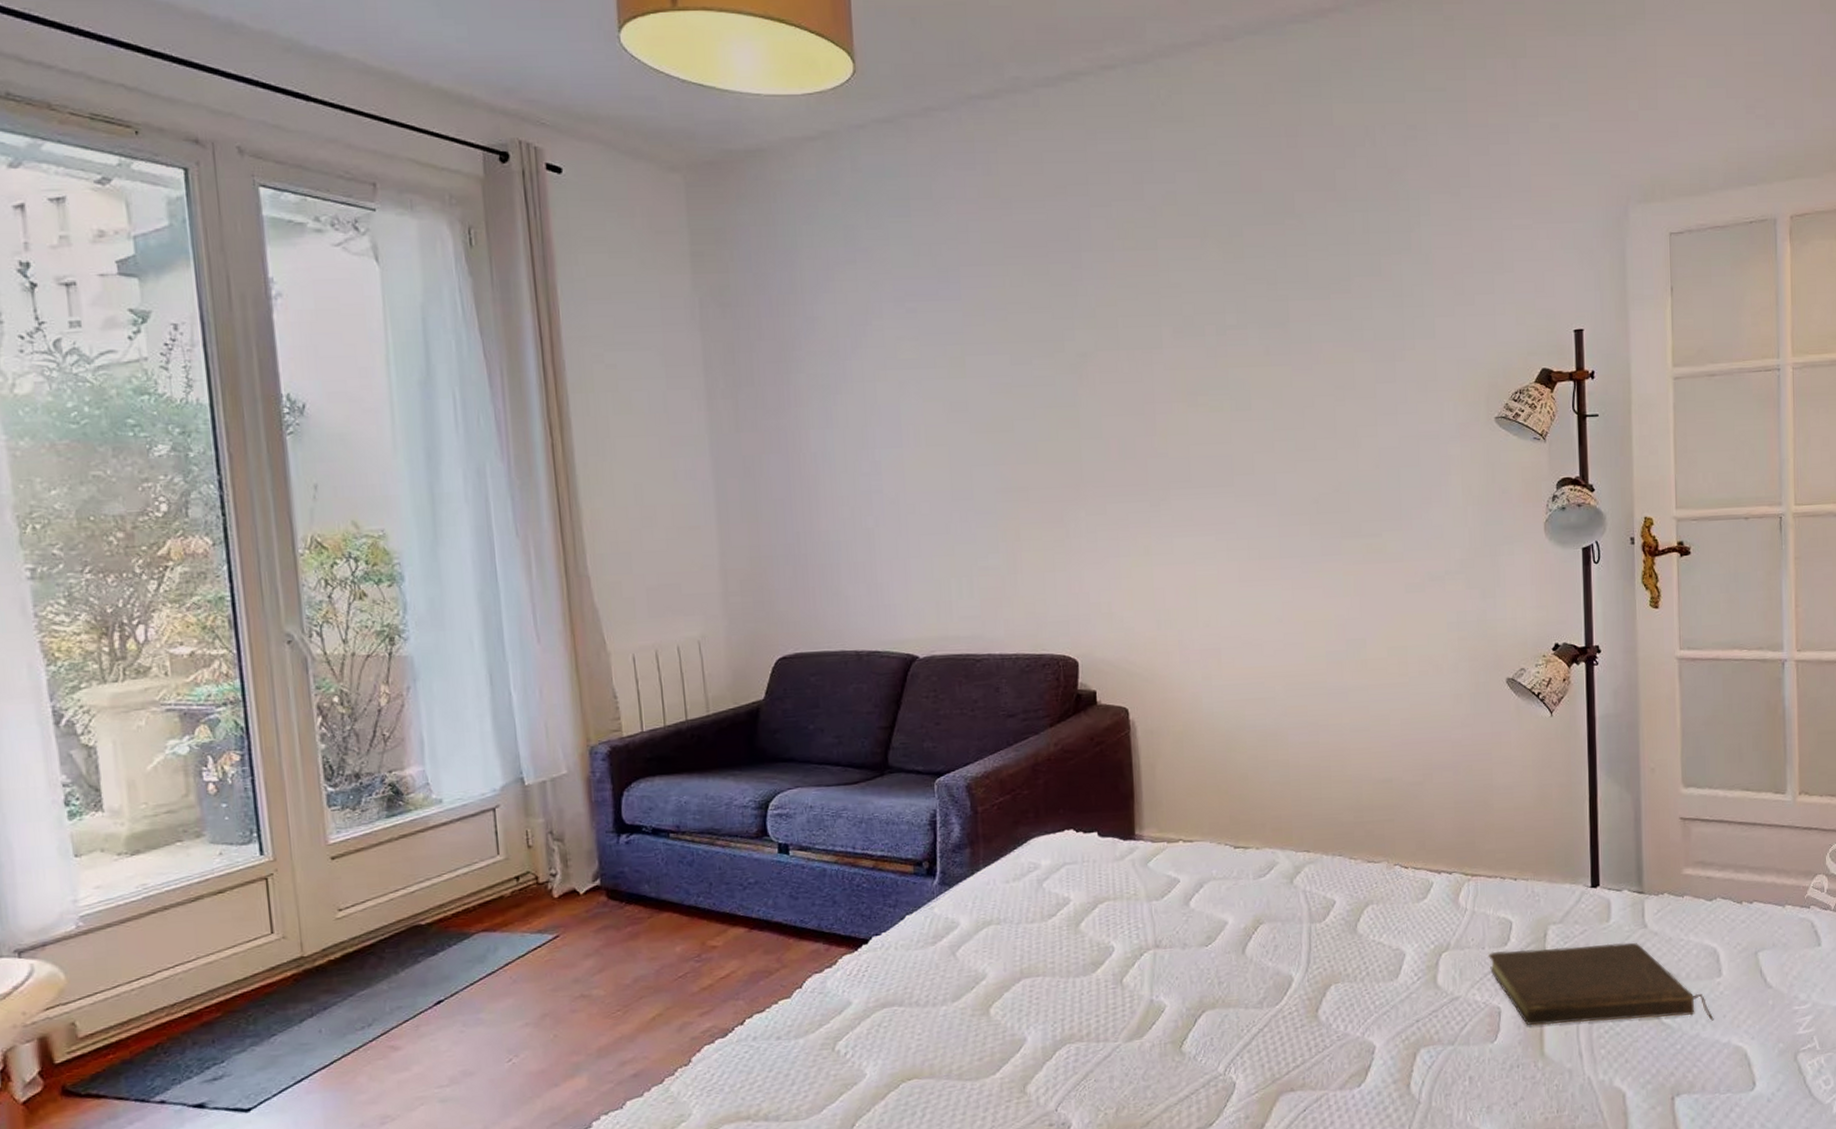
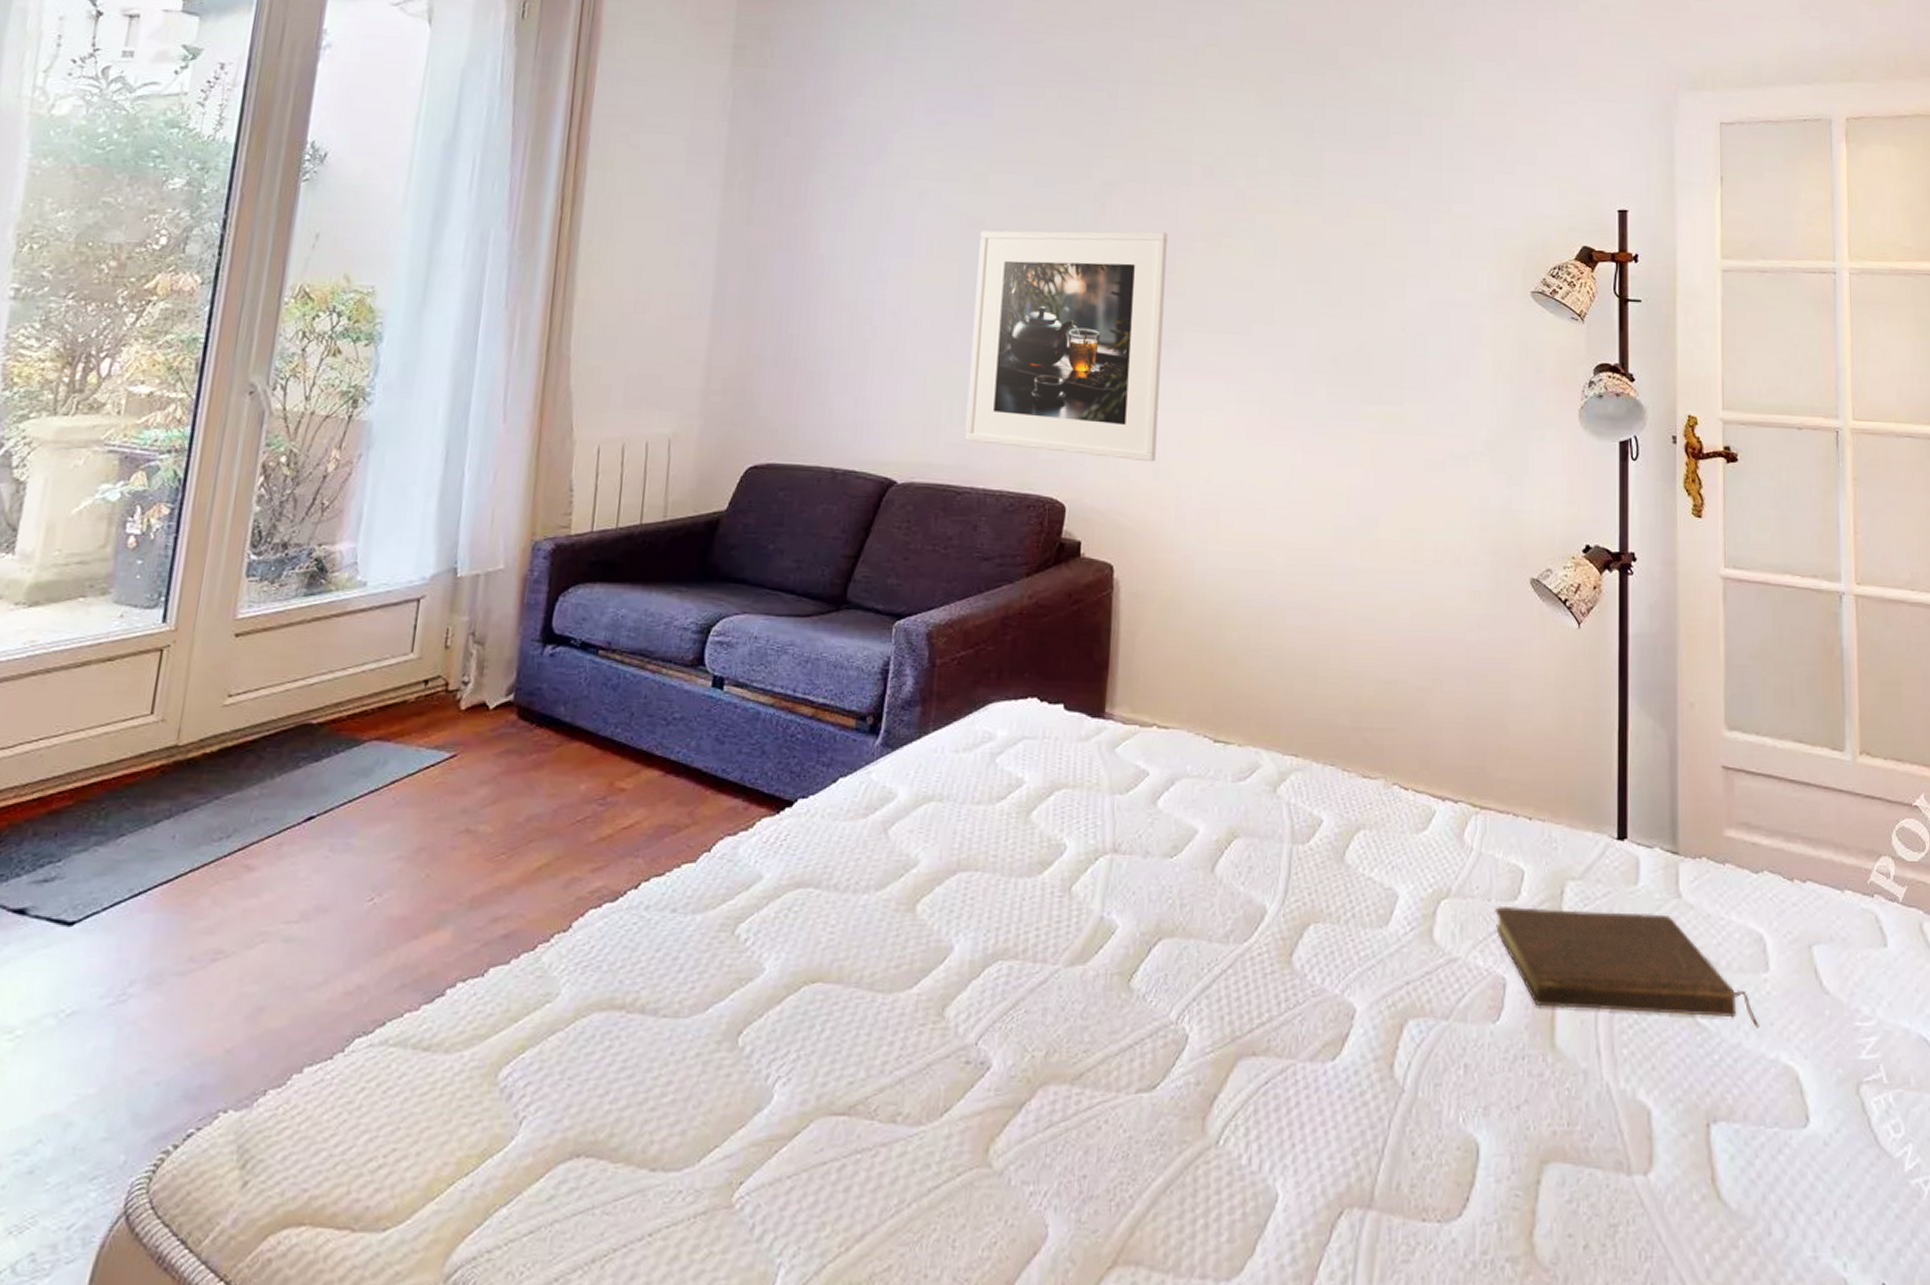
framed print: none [964,396,1157,614] -> present [965,230,1168,462]

